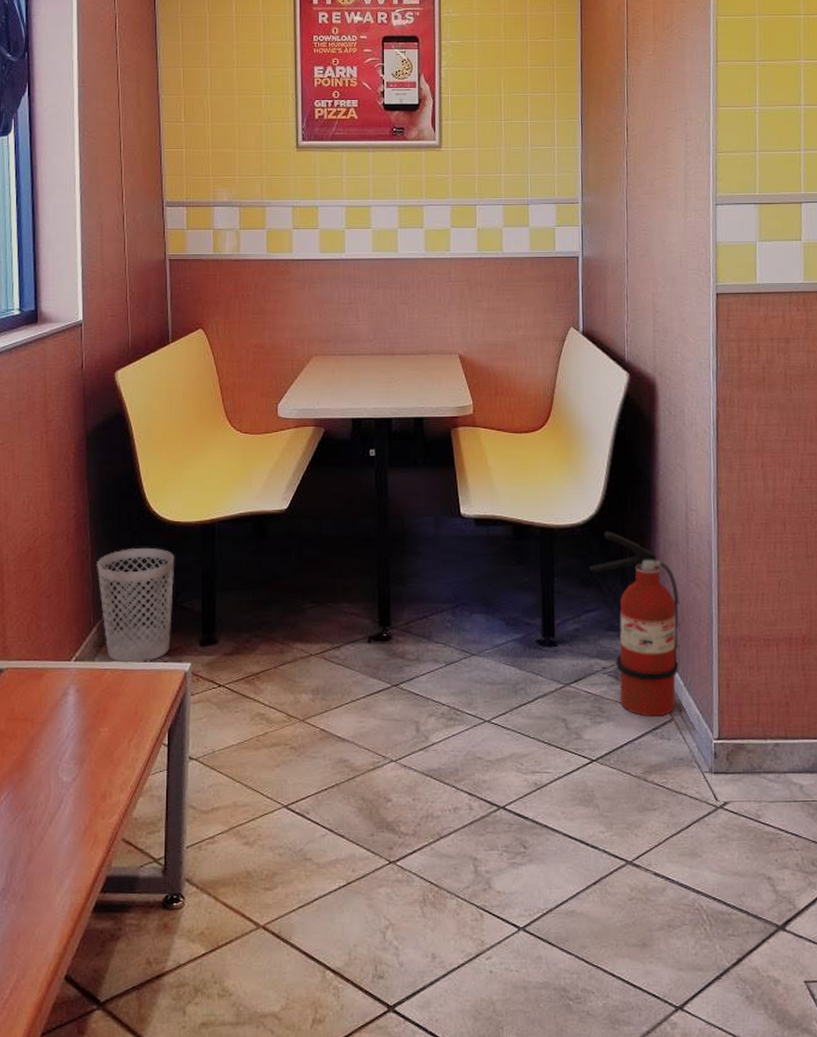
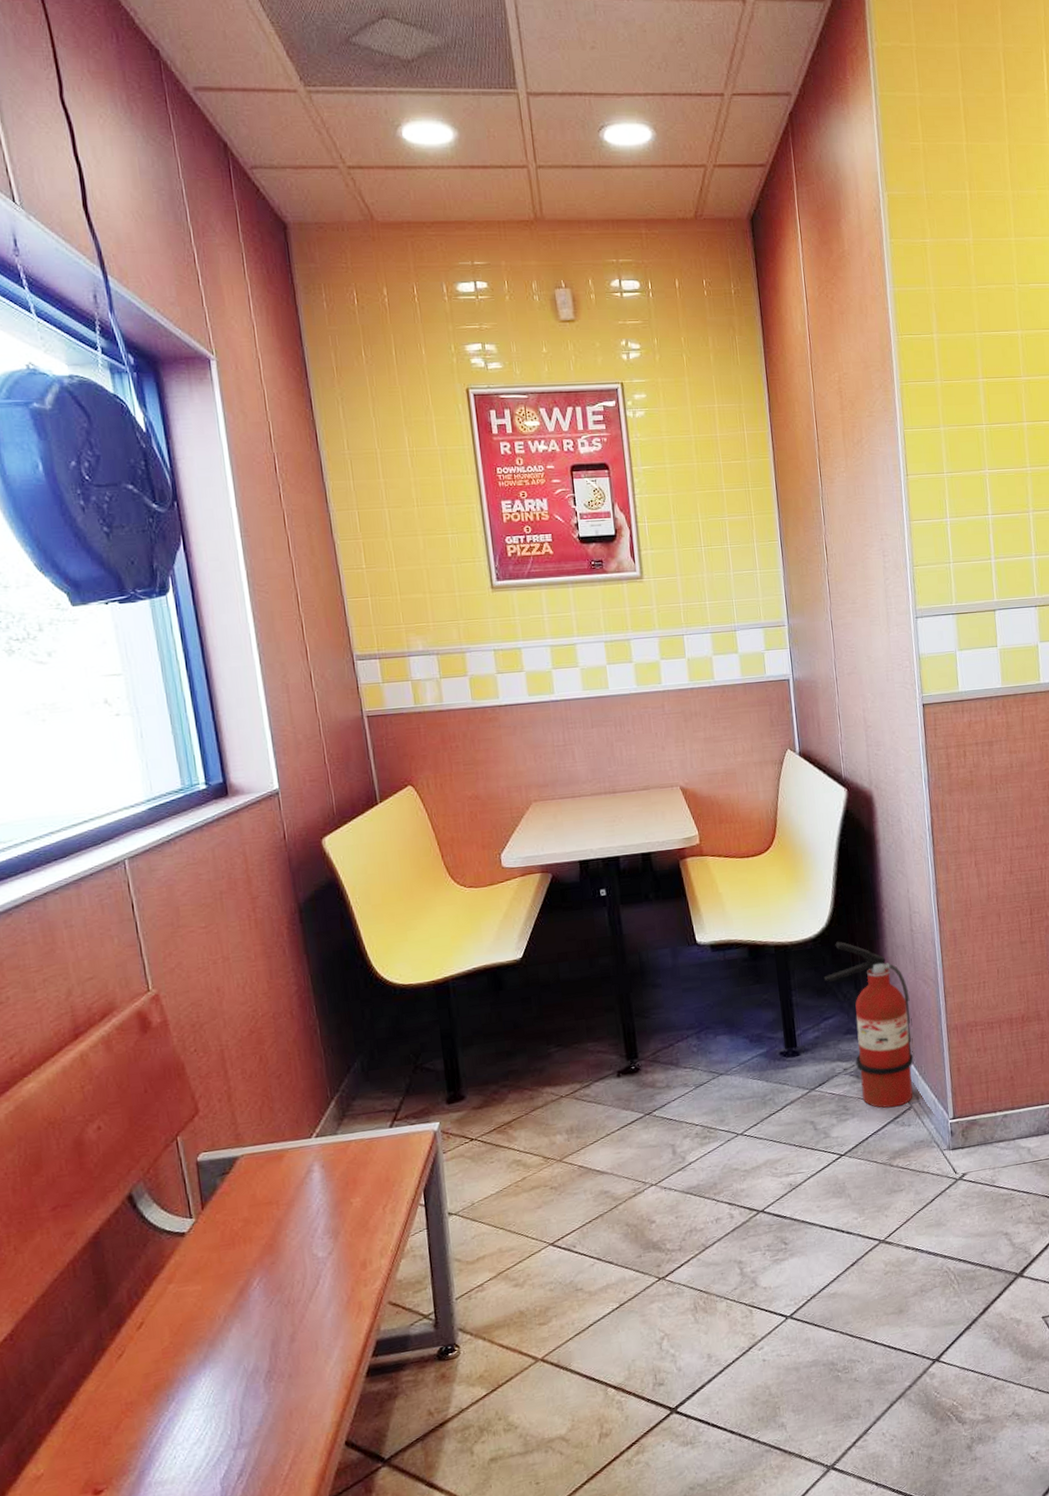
wastebasket: present [96,548,175,663] -> none [326,1013,415,1132]

